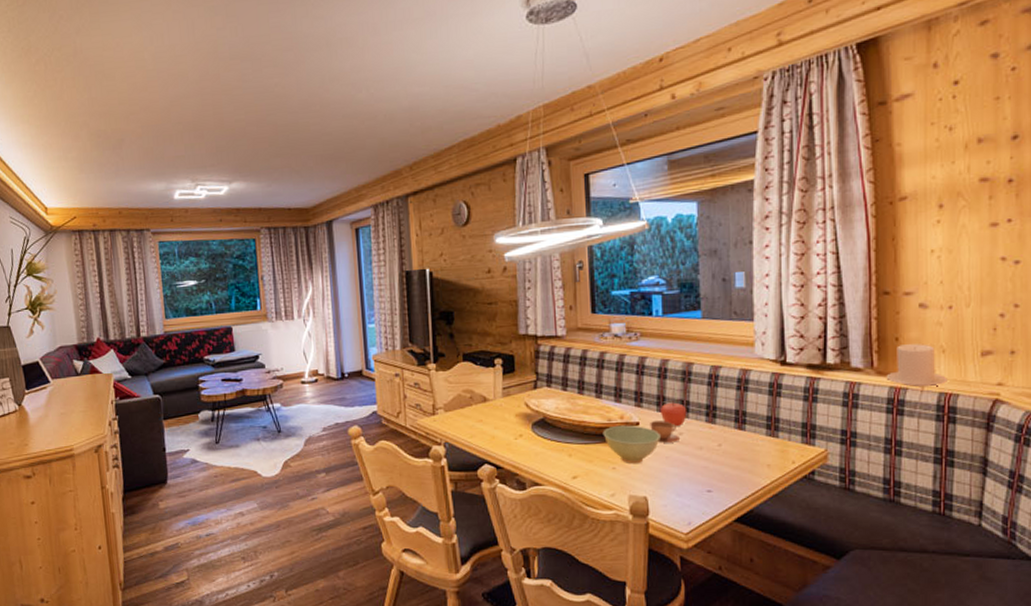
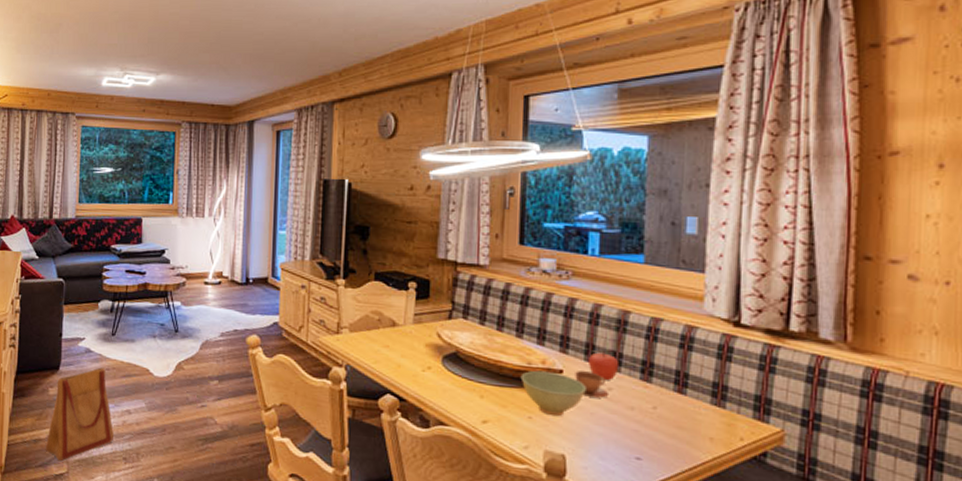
shopping bag: none [162,475,231,570] -> present [45,367,115,462]
candle: present [886,344,948,388] -> none [861,319,940,373]

